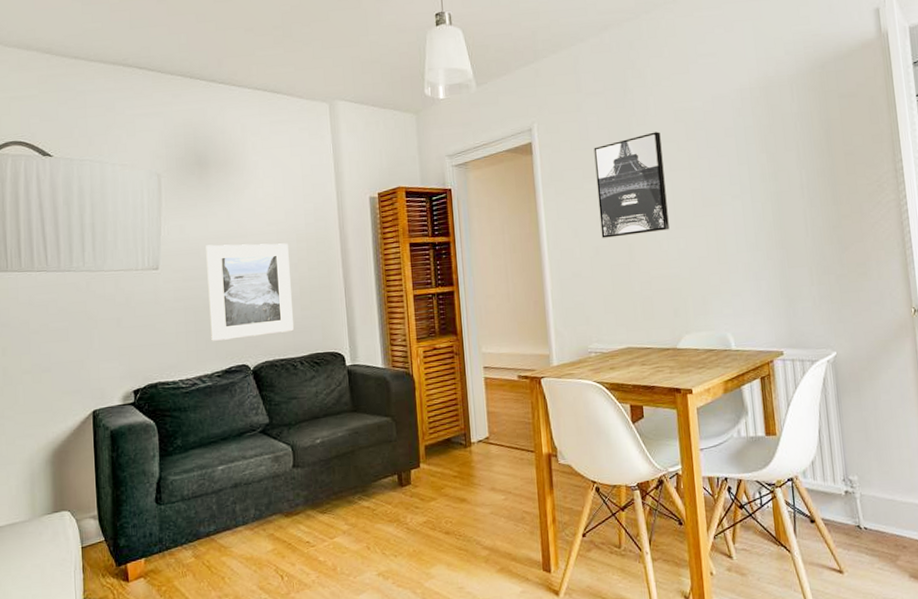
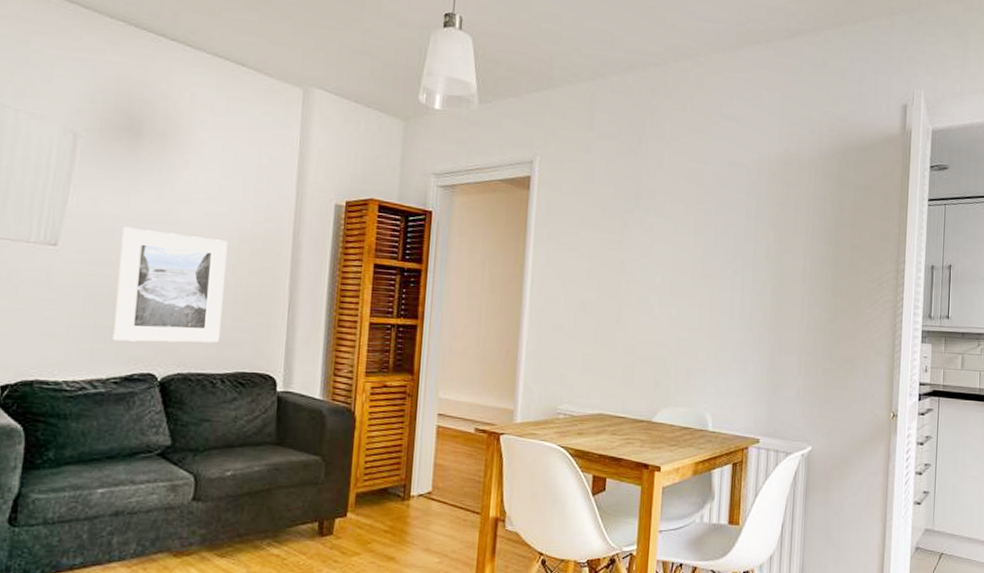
wall art: present [594,132,669,238] -> none [591,189,670,295]

